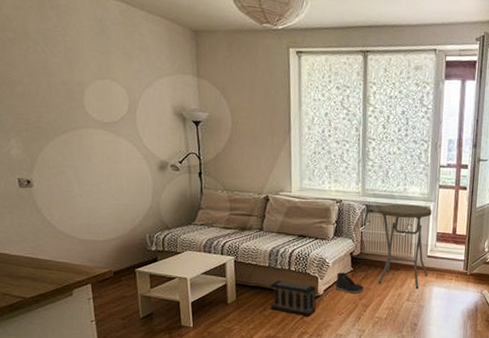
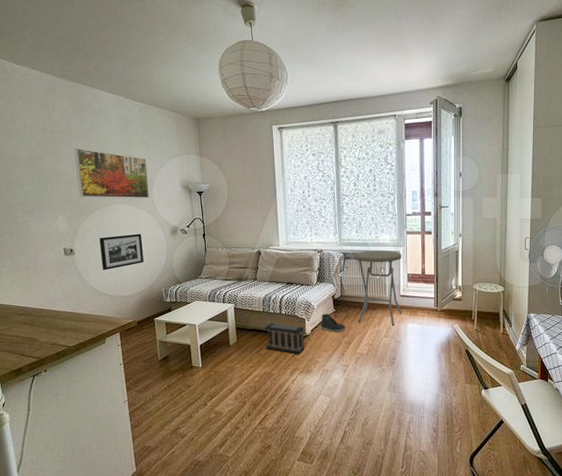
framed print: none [32,53,133,125] -> present [74,148,150,199]
picture frame: none [66,166,124,209] -> present [100,233,145,271]

